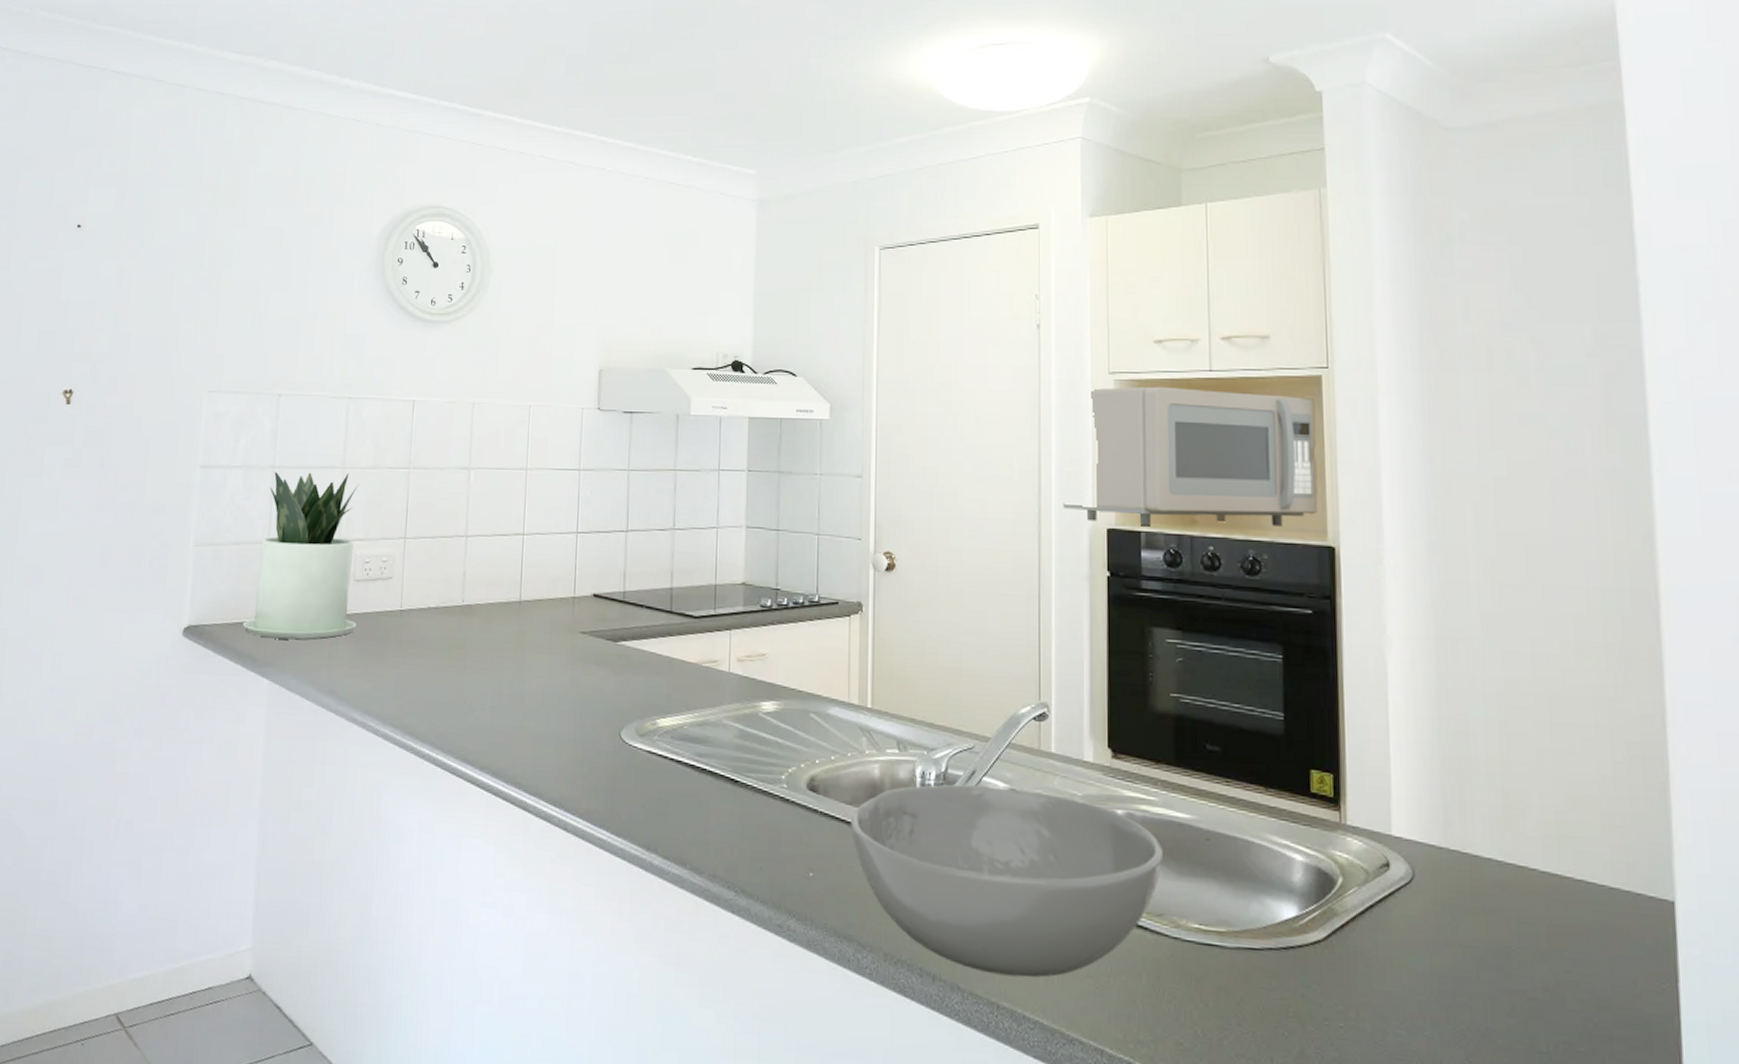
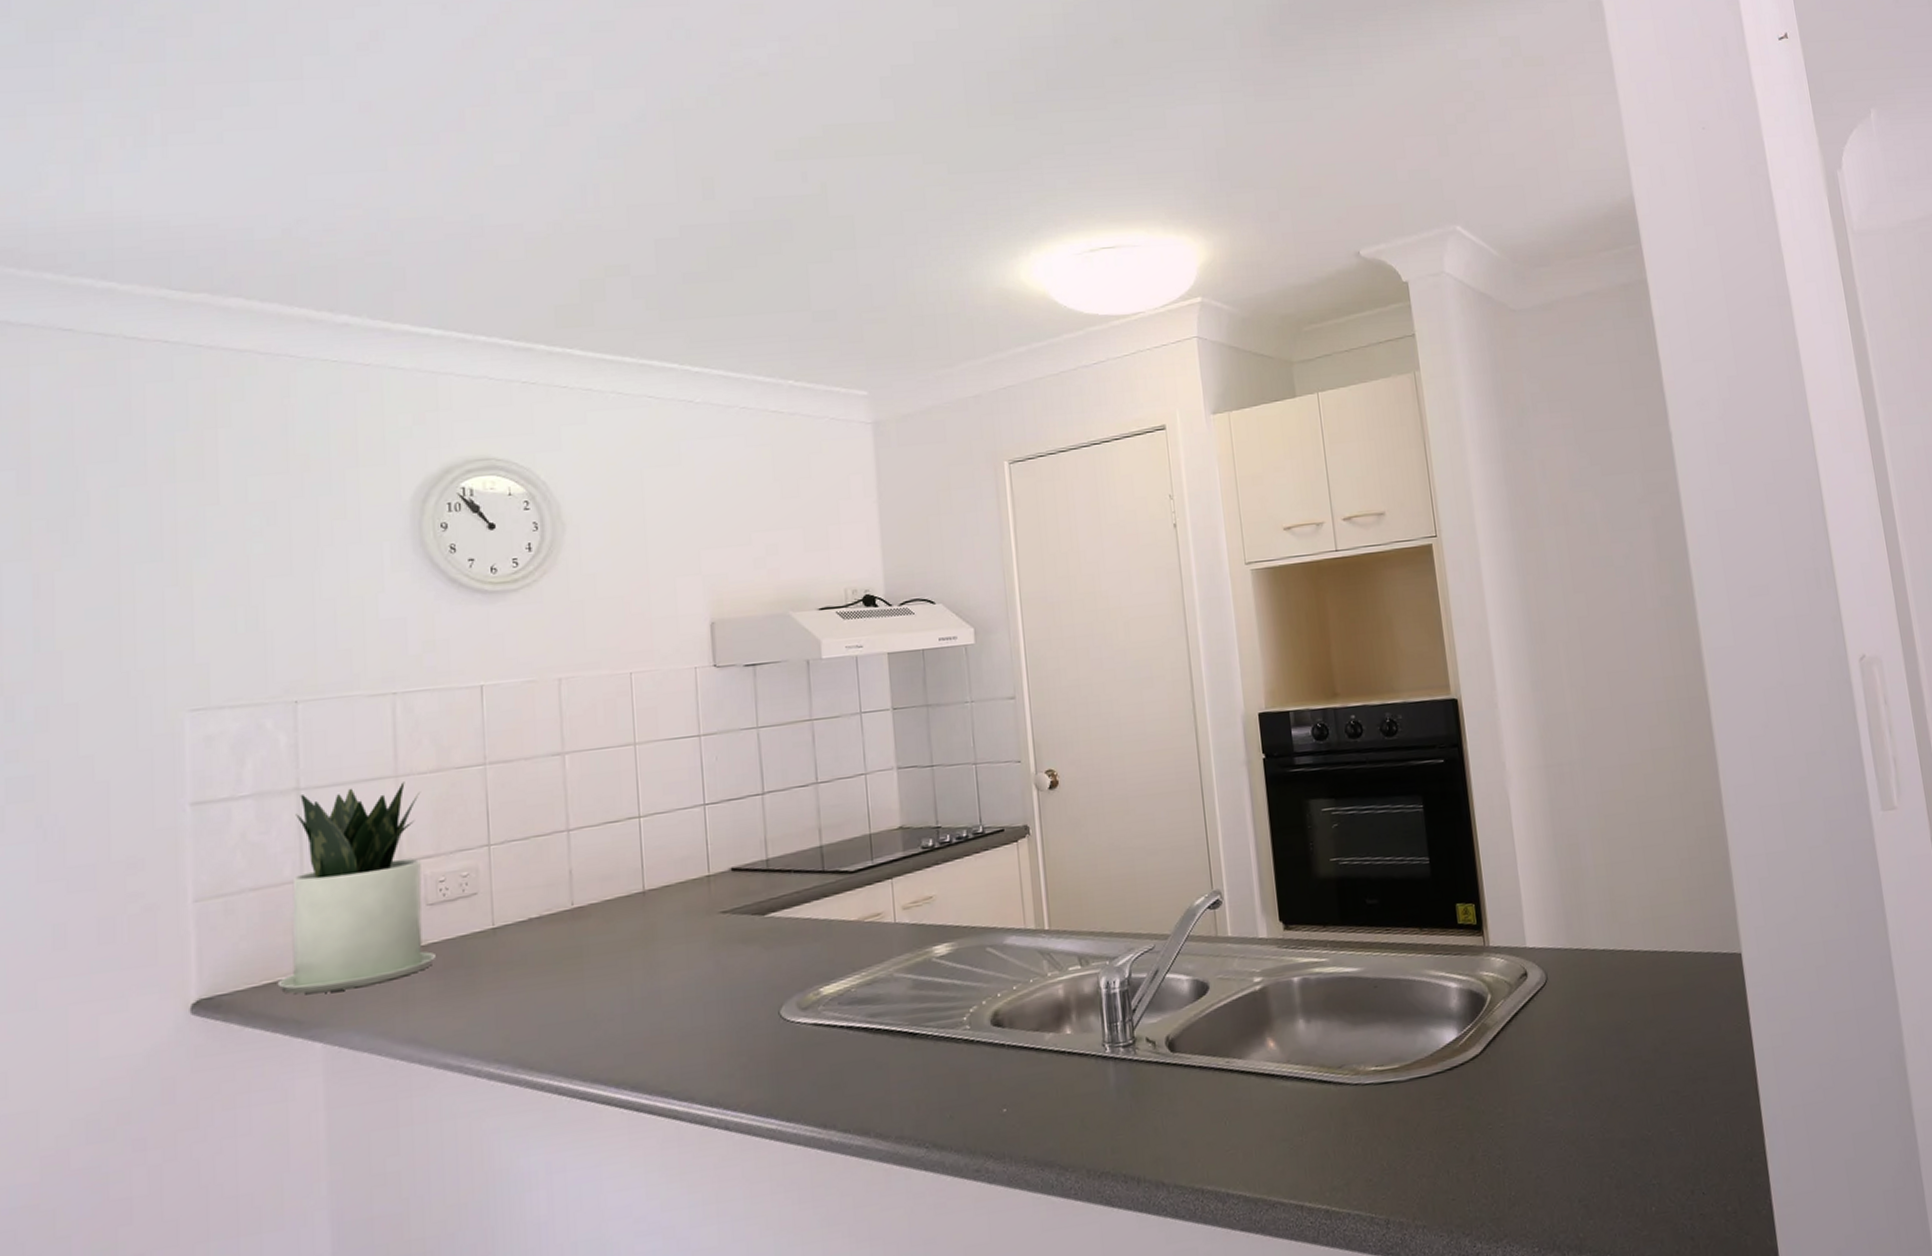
bowl: present [850,784,1163,978] -> none [1039,976,1339,1163]
microwave: present [1063,386,1317,527] -> none [1216,566,1439,709]

